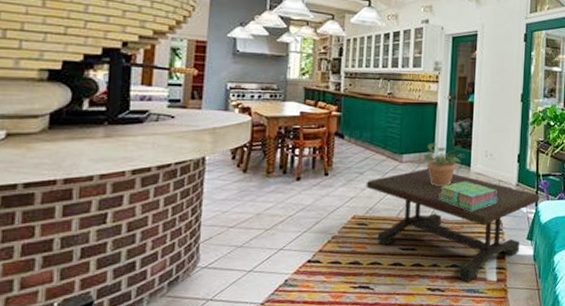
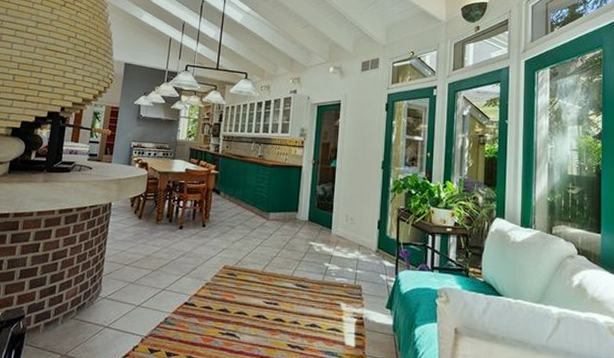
coffee table: present [366,168,540,282] -> none [236,227,400,344]
potted plant: present [423,142,465,186] -> none [288,203,327,246]
stack of books: present [439,181,498,211] -> none [301,242,358,273]

